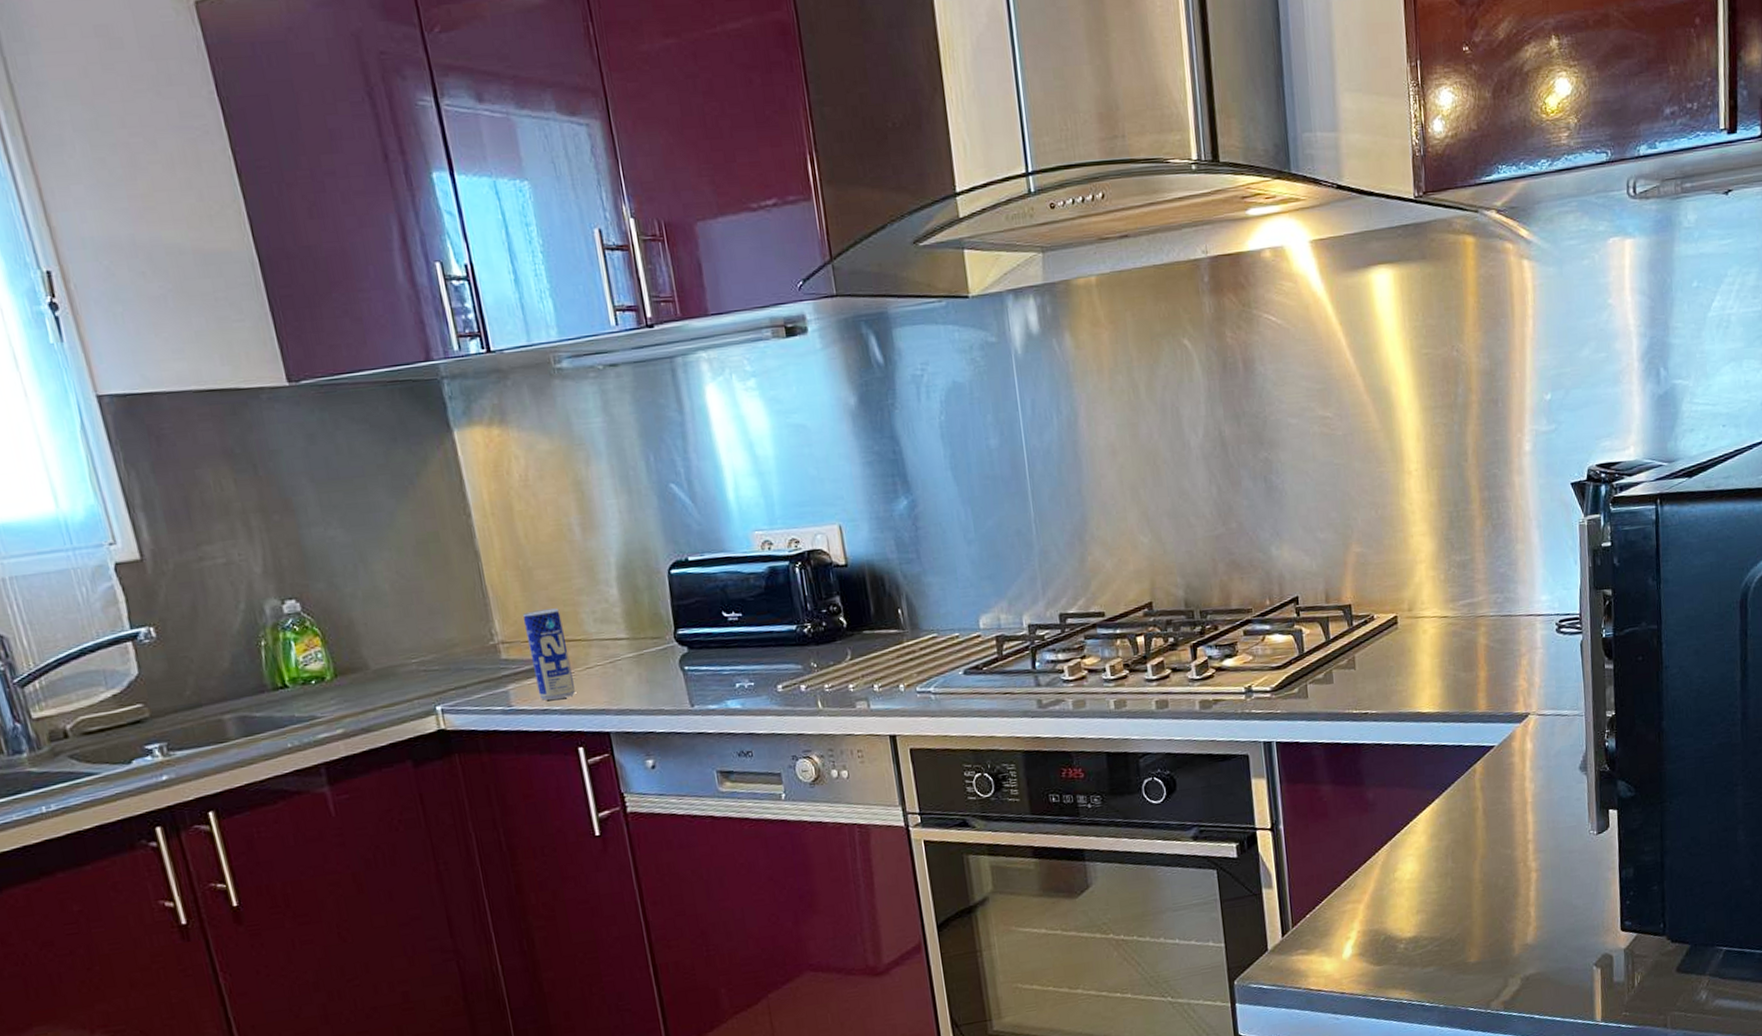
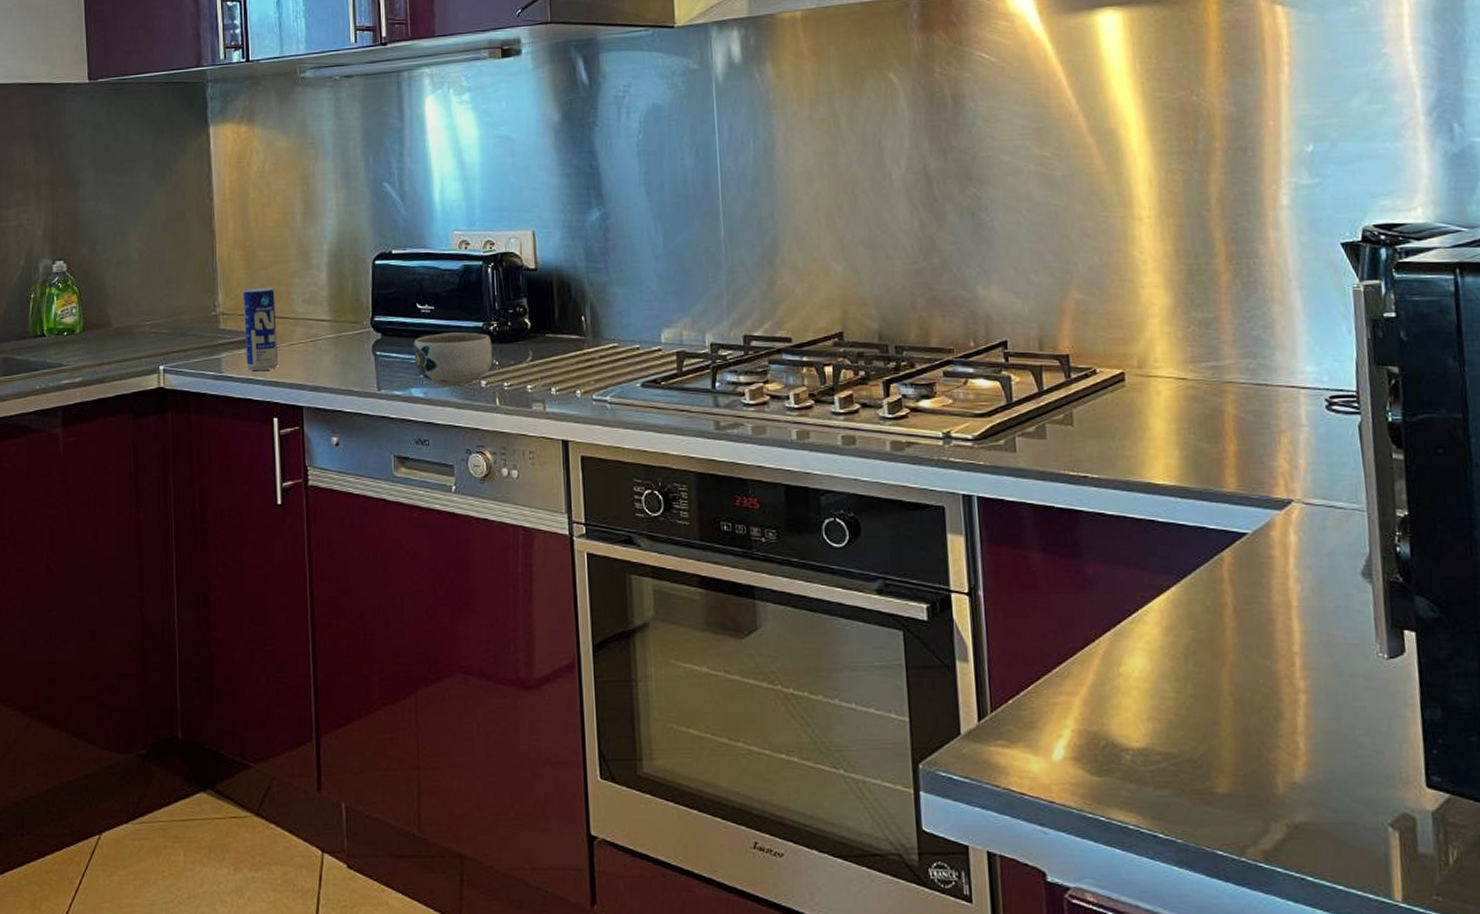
bowl: none [724,636,811,695] -> present [414,332,493,387]

